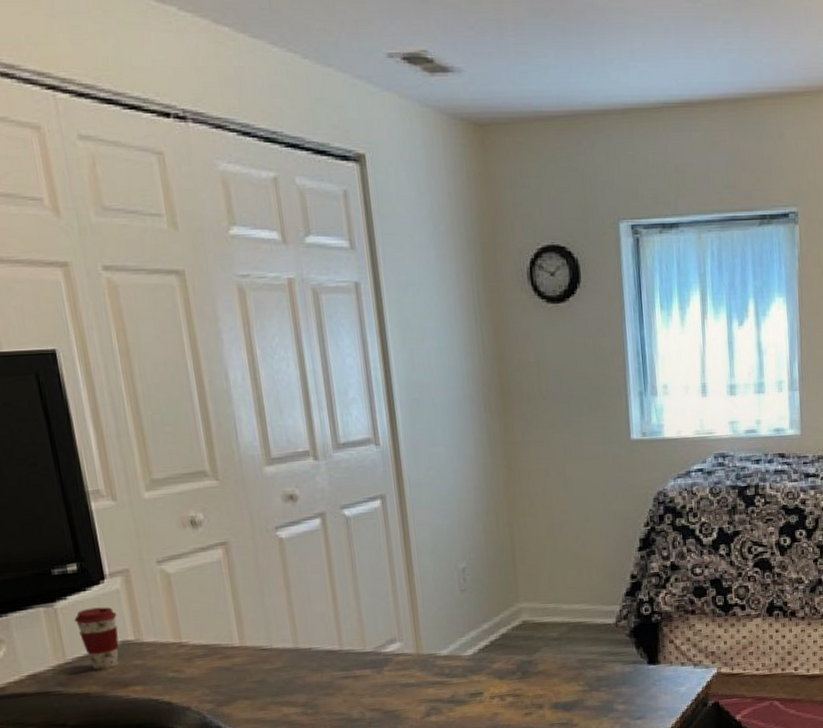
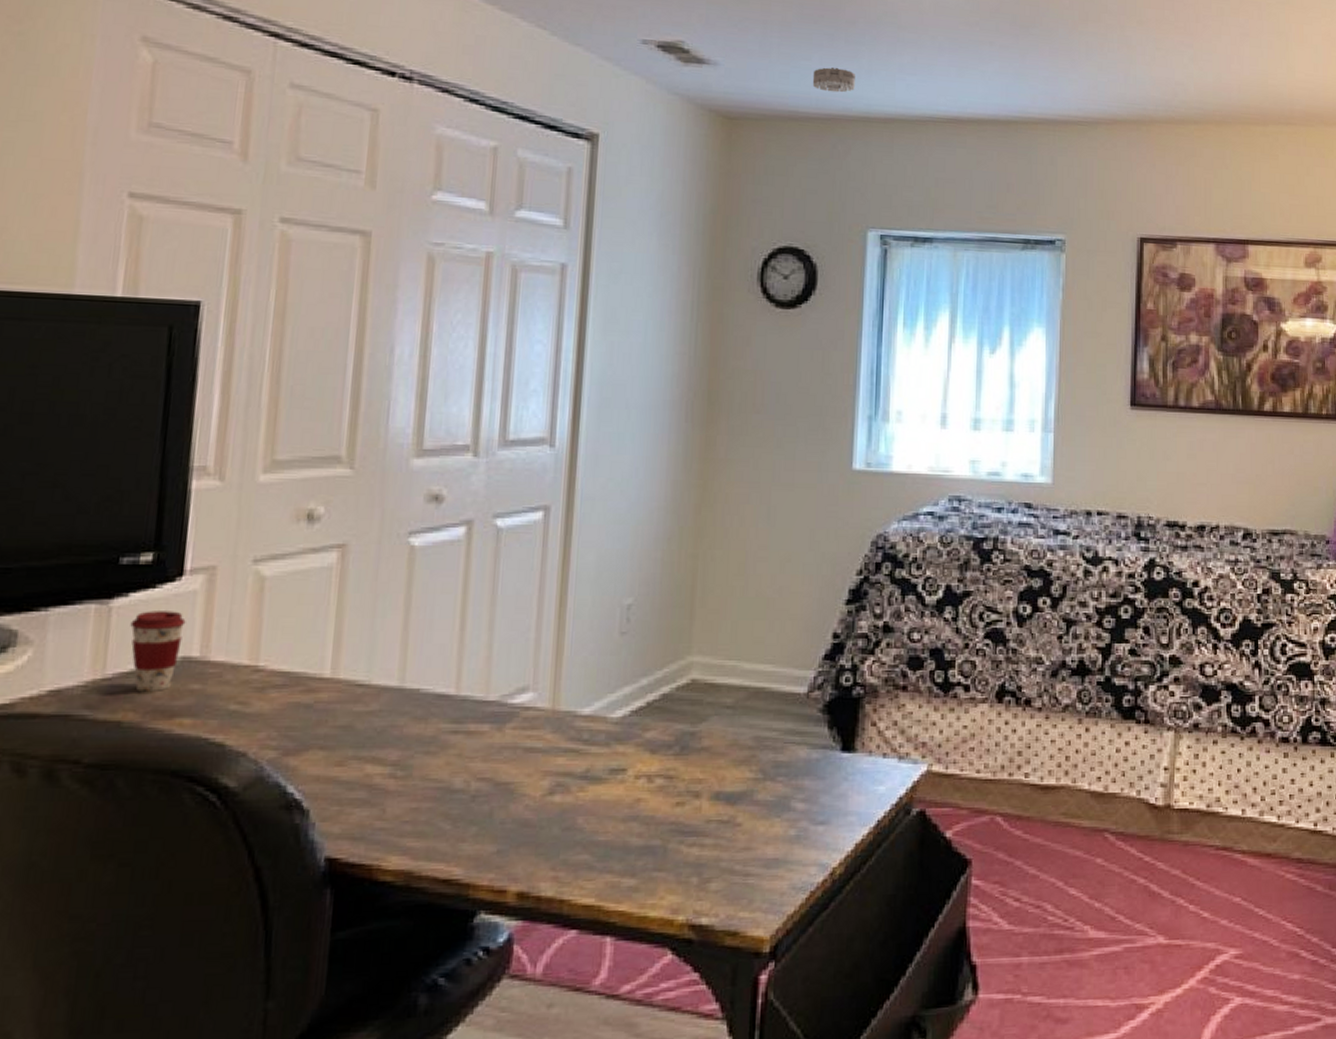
smoke detector: none [550,62,592,88] -> present [812,67,855,93]

